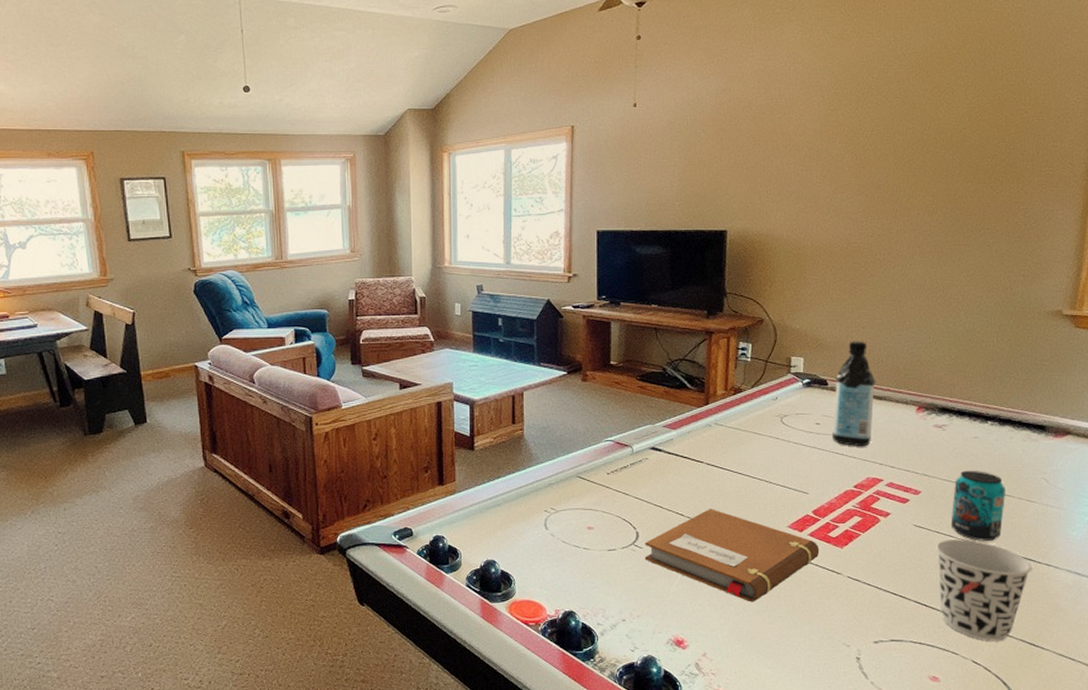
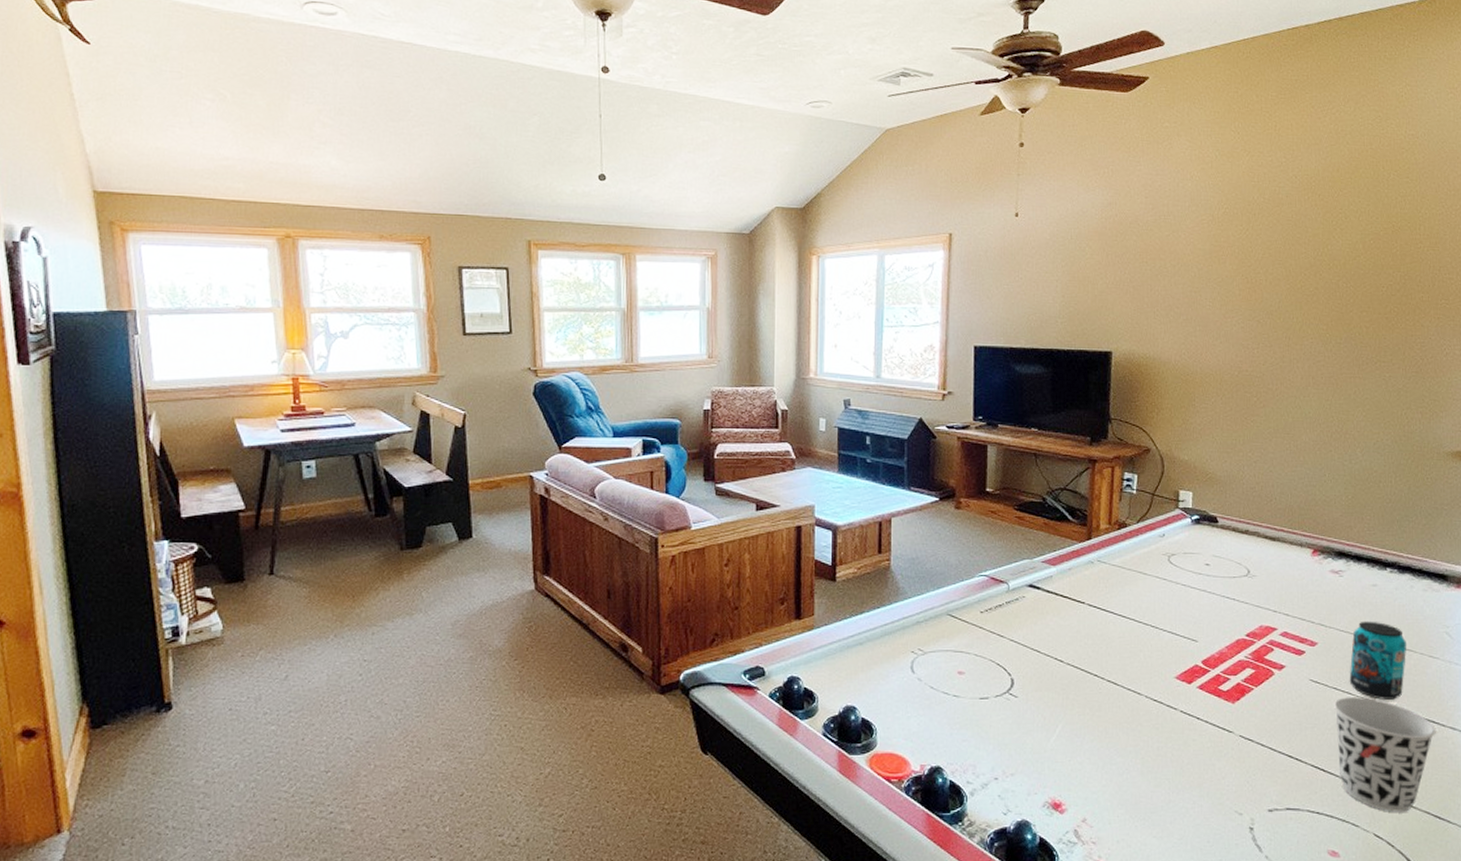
notebook: present [644,509,820,602] -> none [1020,655,1209,762]
water bottle: present [832,341,876,447] -> none [1223,476,1269,592]

